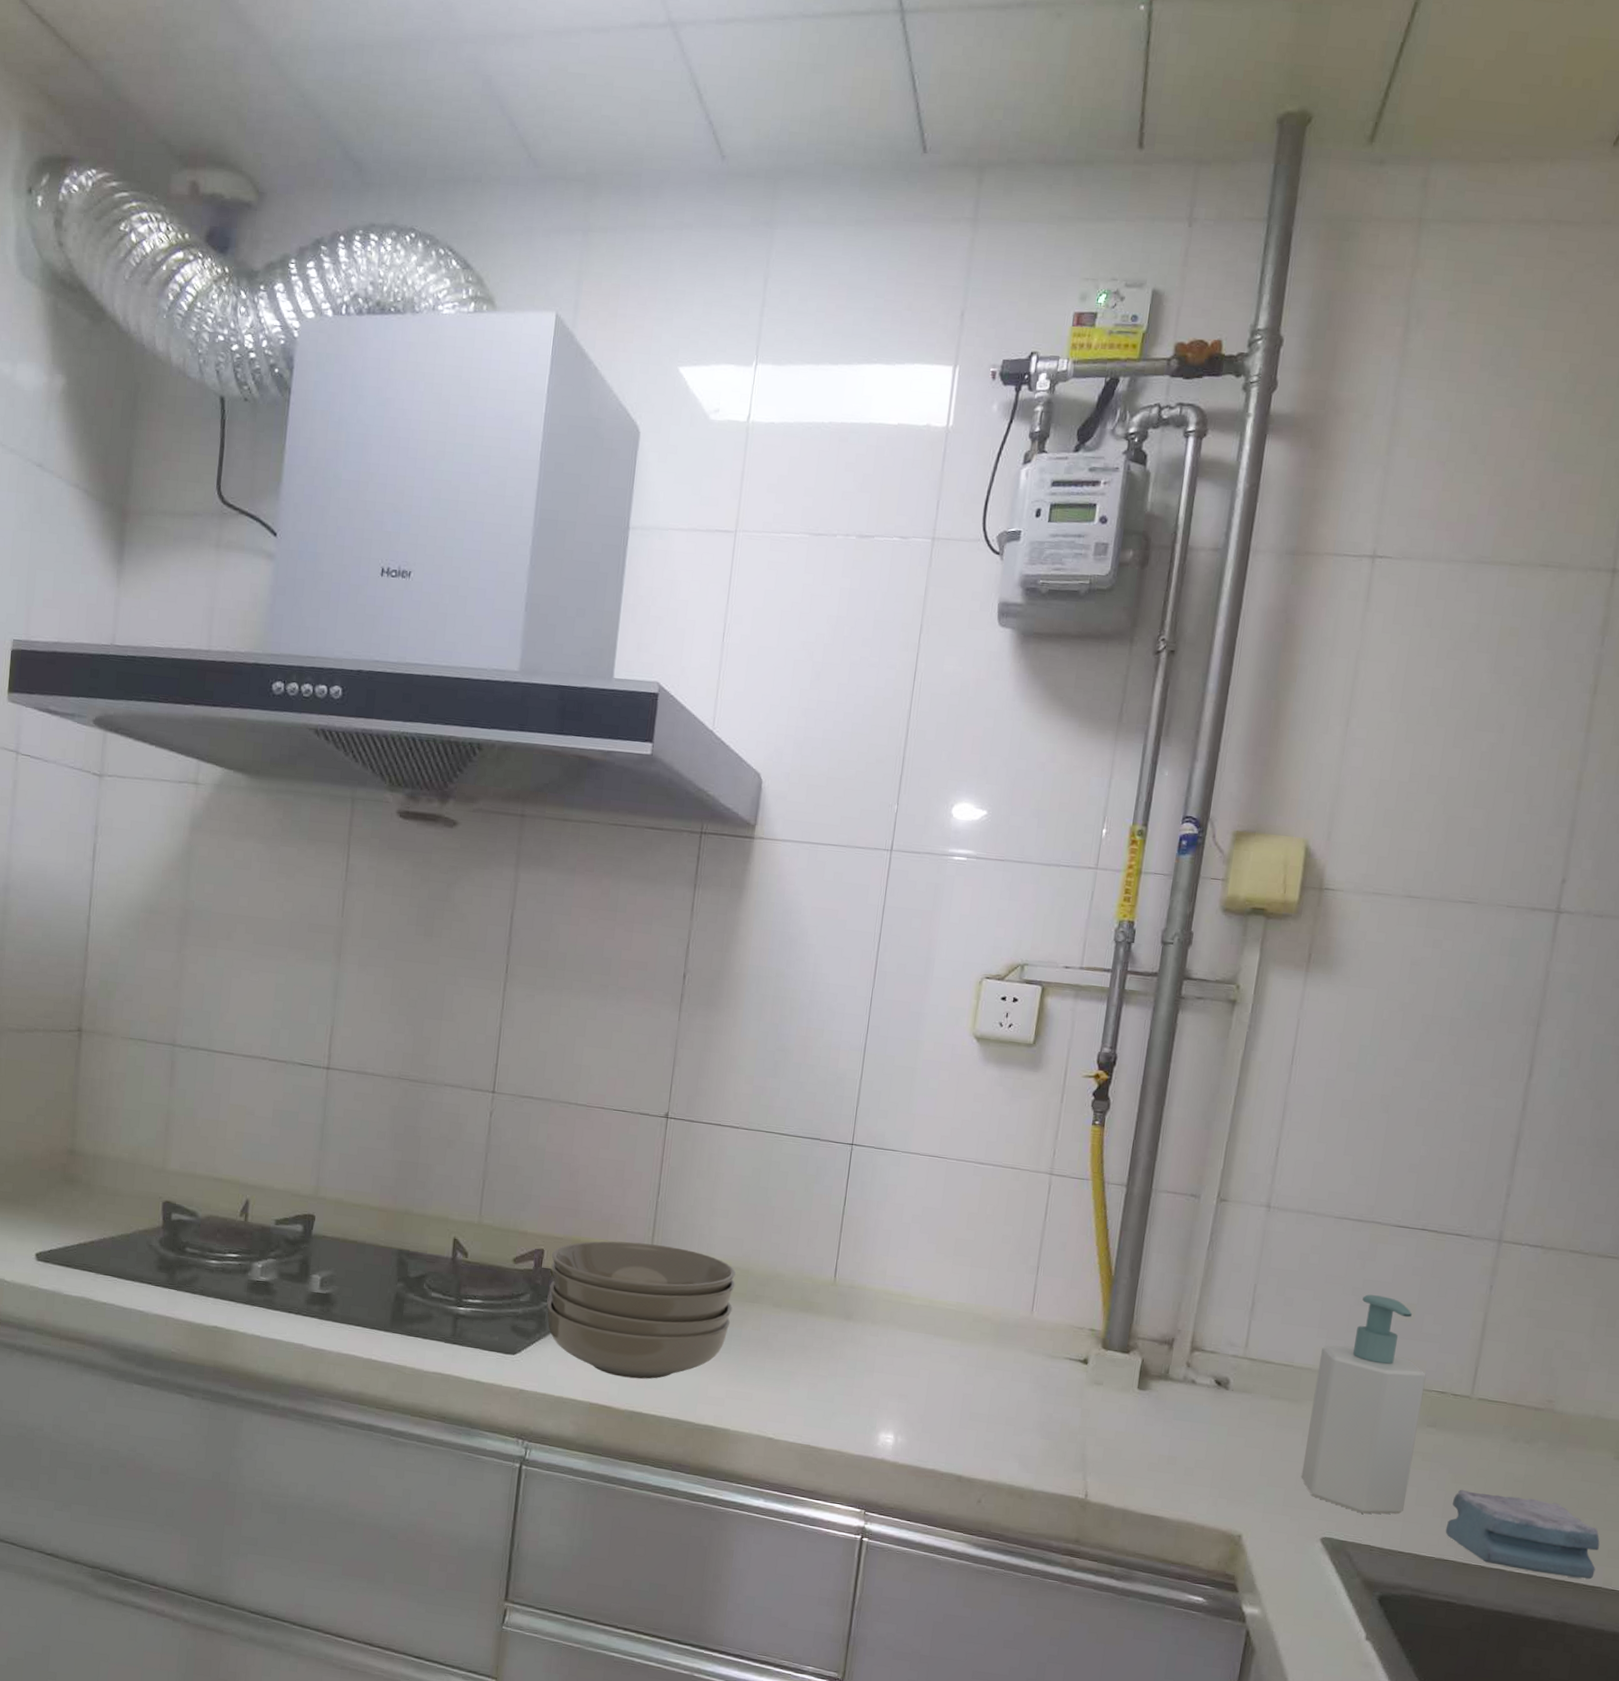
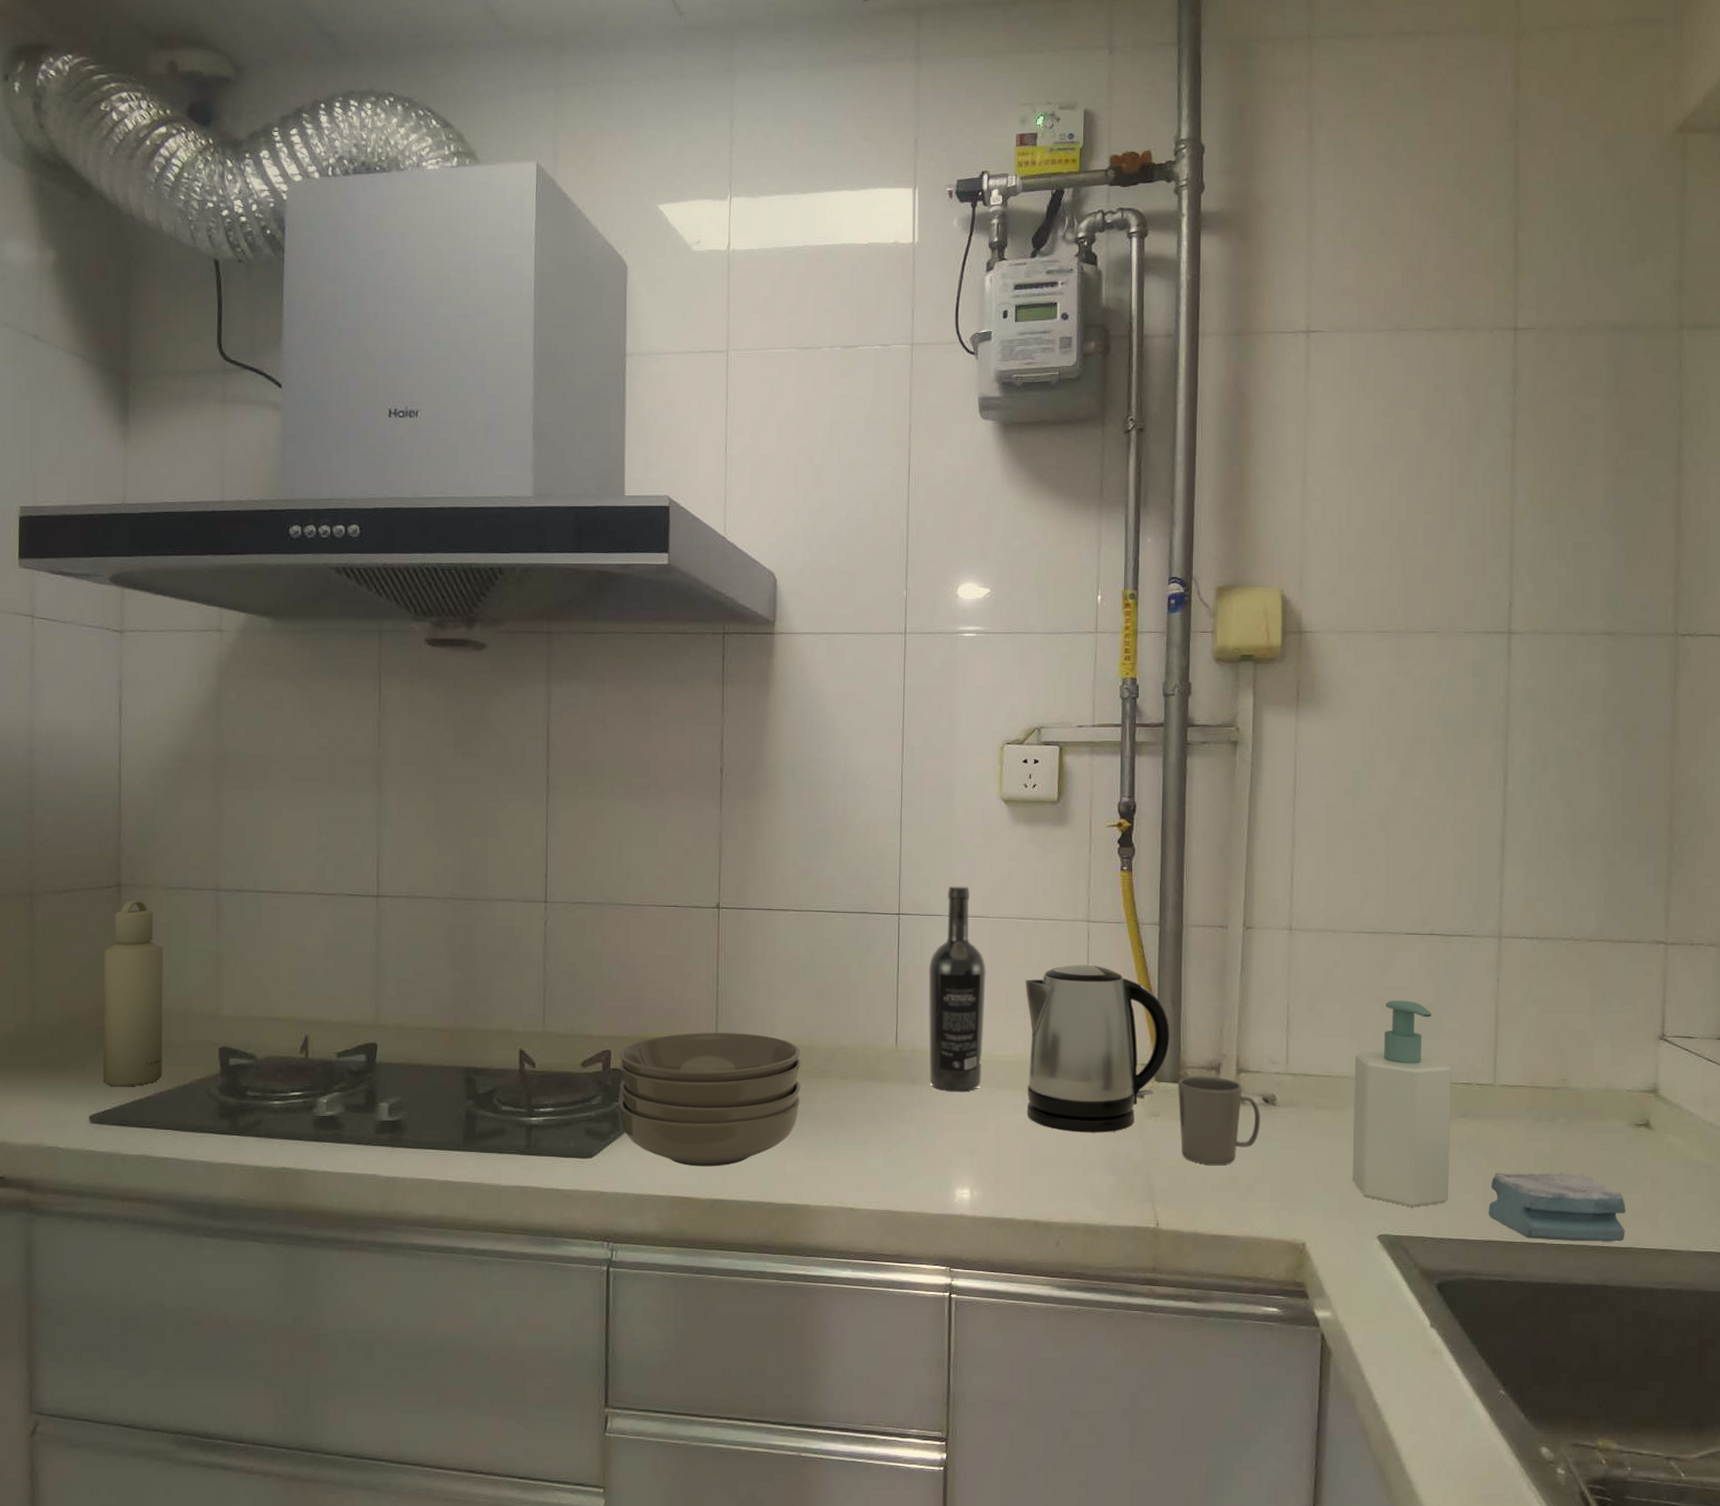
bottle: none [51,1046,118,1230] -> present [102,900,164,1087]
wine bottle: none [864,1121,937,1335] -> present [928,886,986,1091]
kettle: none [962,1217,1125,1396] -> present [1025,964,1170,1133]
mug: none [1121,1347,1211,1444] -> present [1177,1076,1261,1165]

